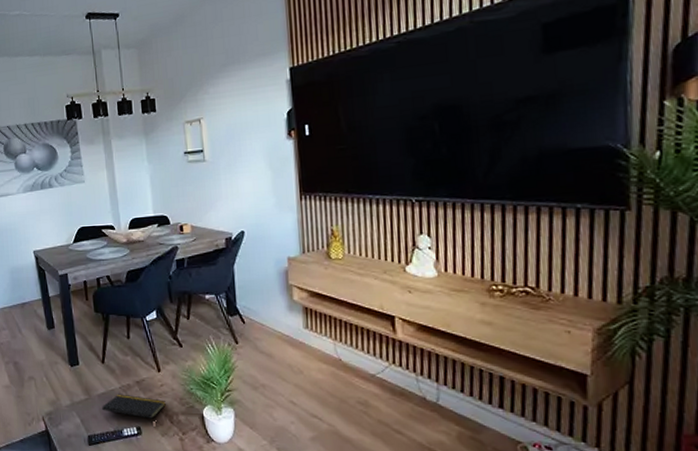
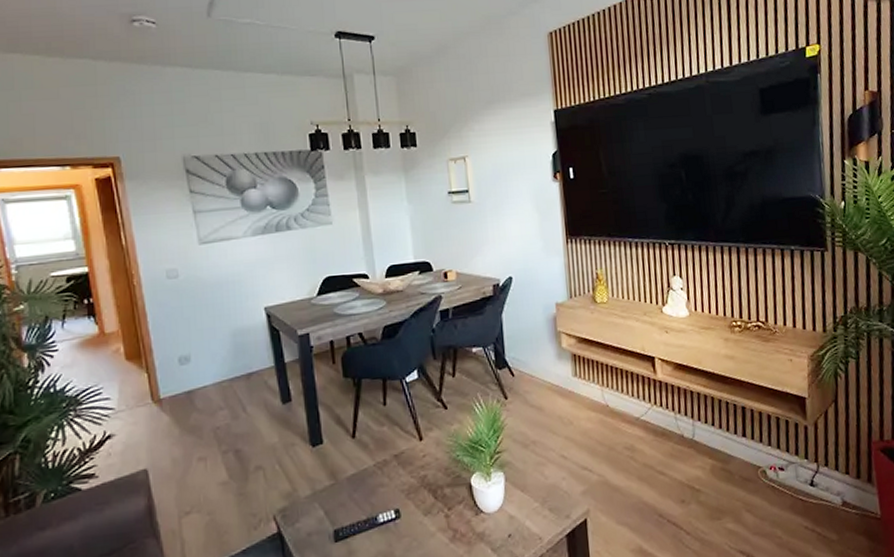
notepad: present [102,394,166,421] -> none [352,472,429,500]

